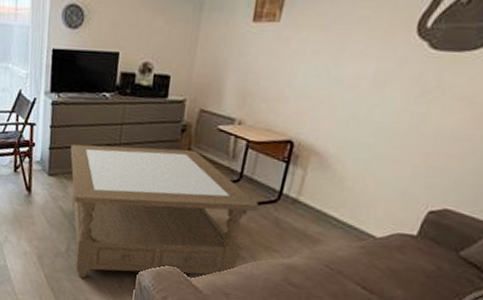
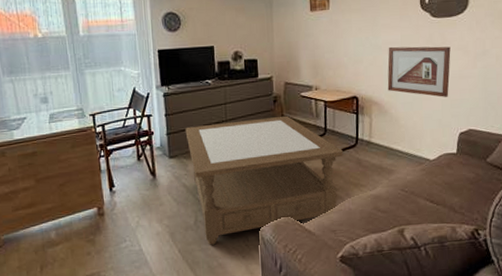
picture frame: none [337,82,449,161] -> present [387,46,451,97]

